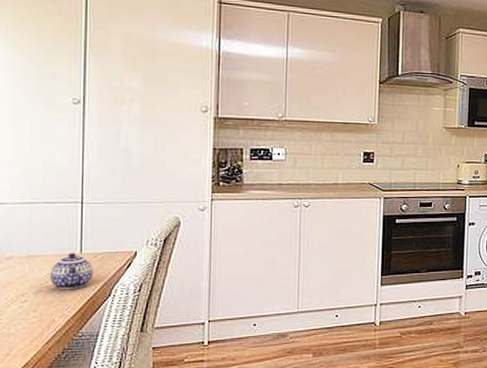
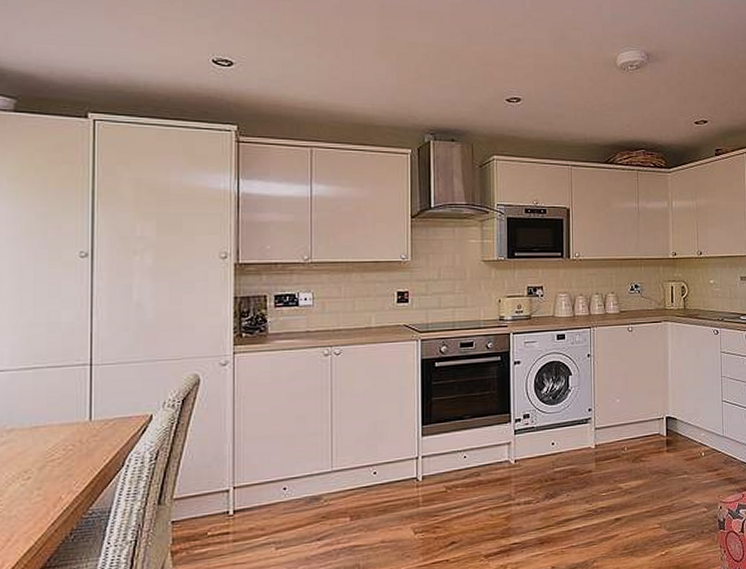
teapot: present [49,253,93,290] -> none [55,421,104,463]

